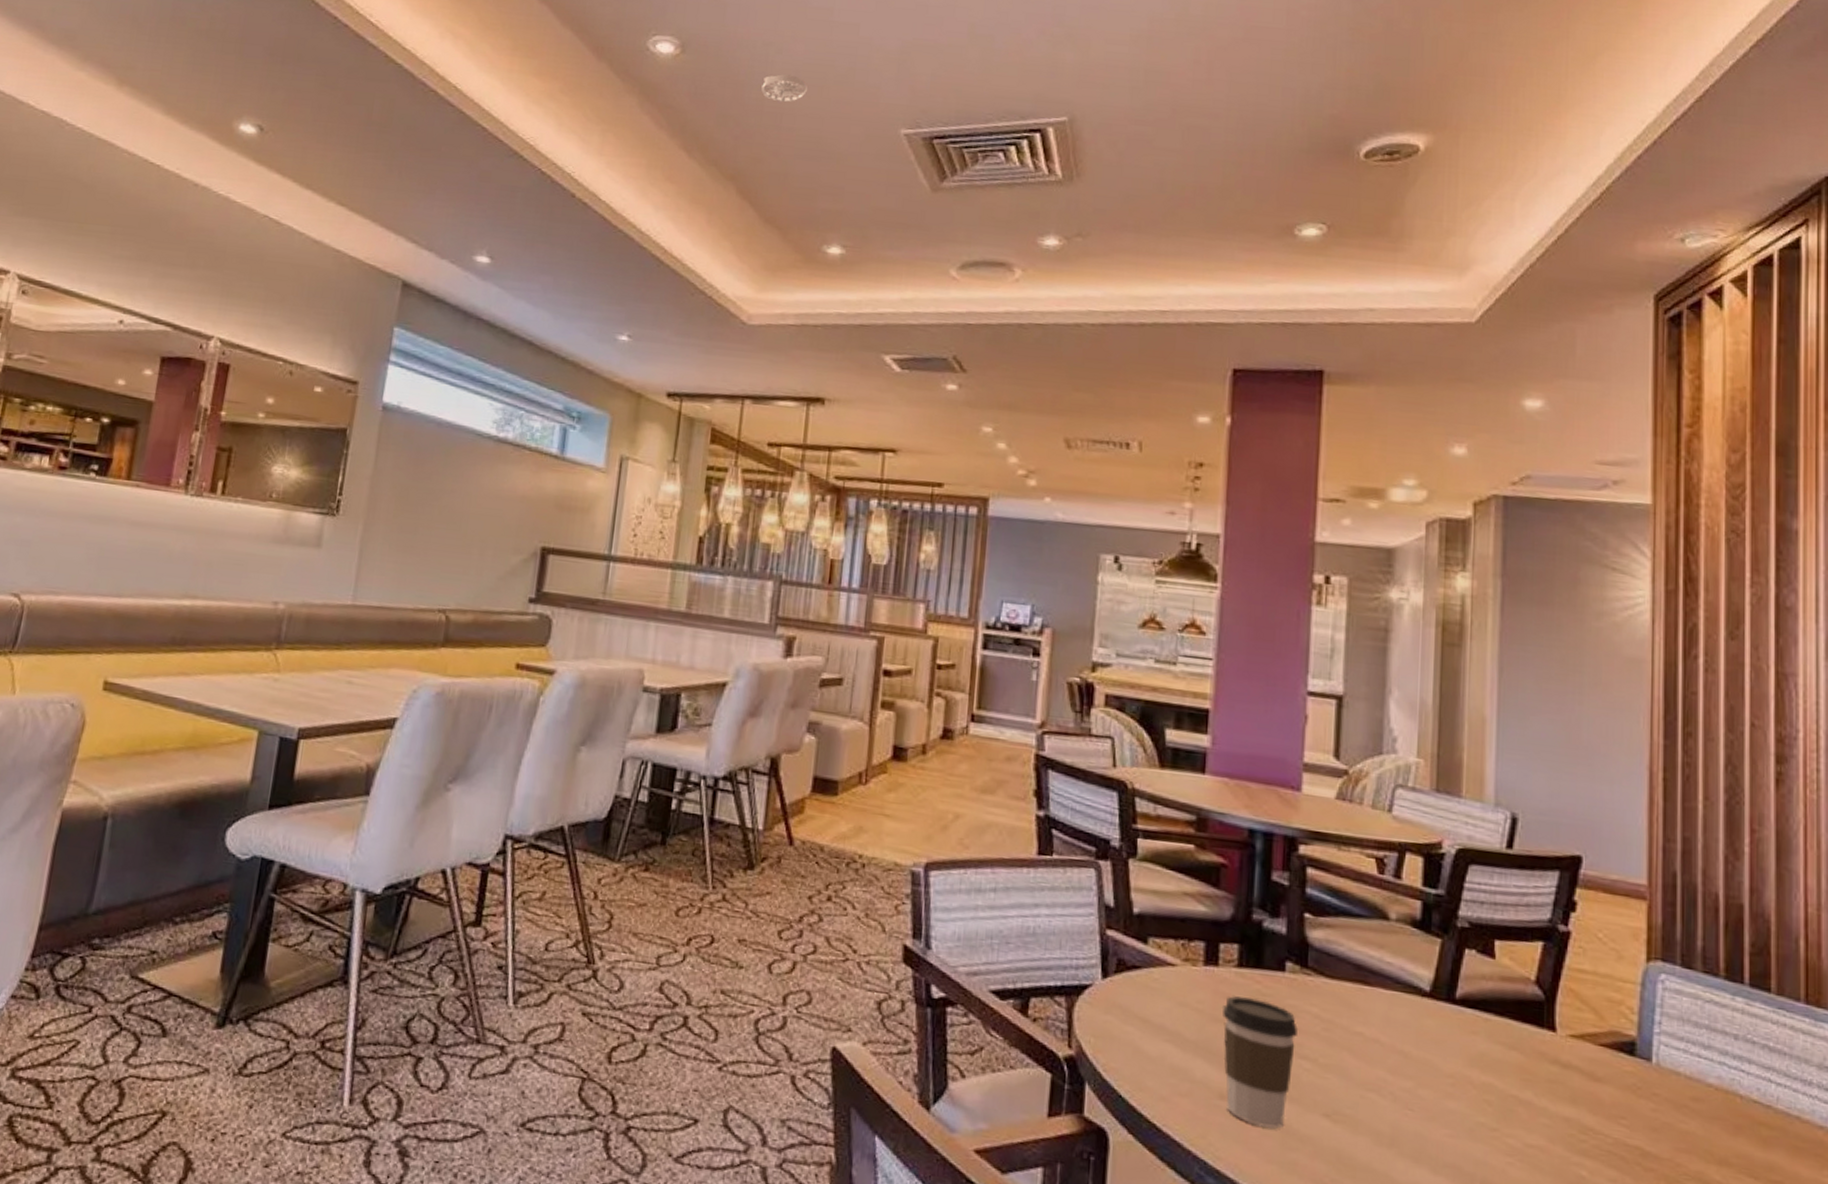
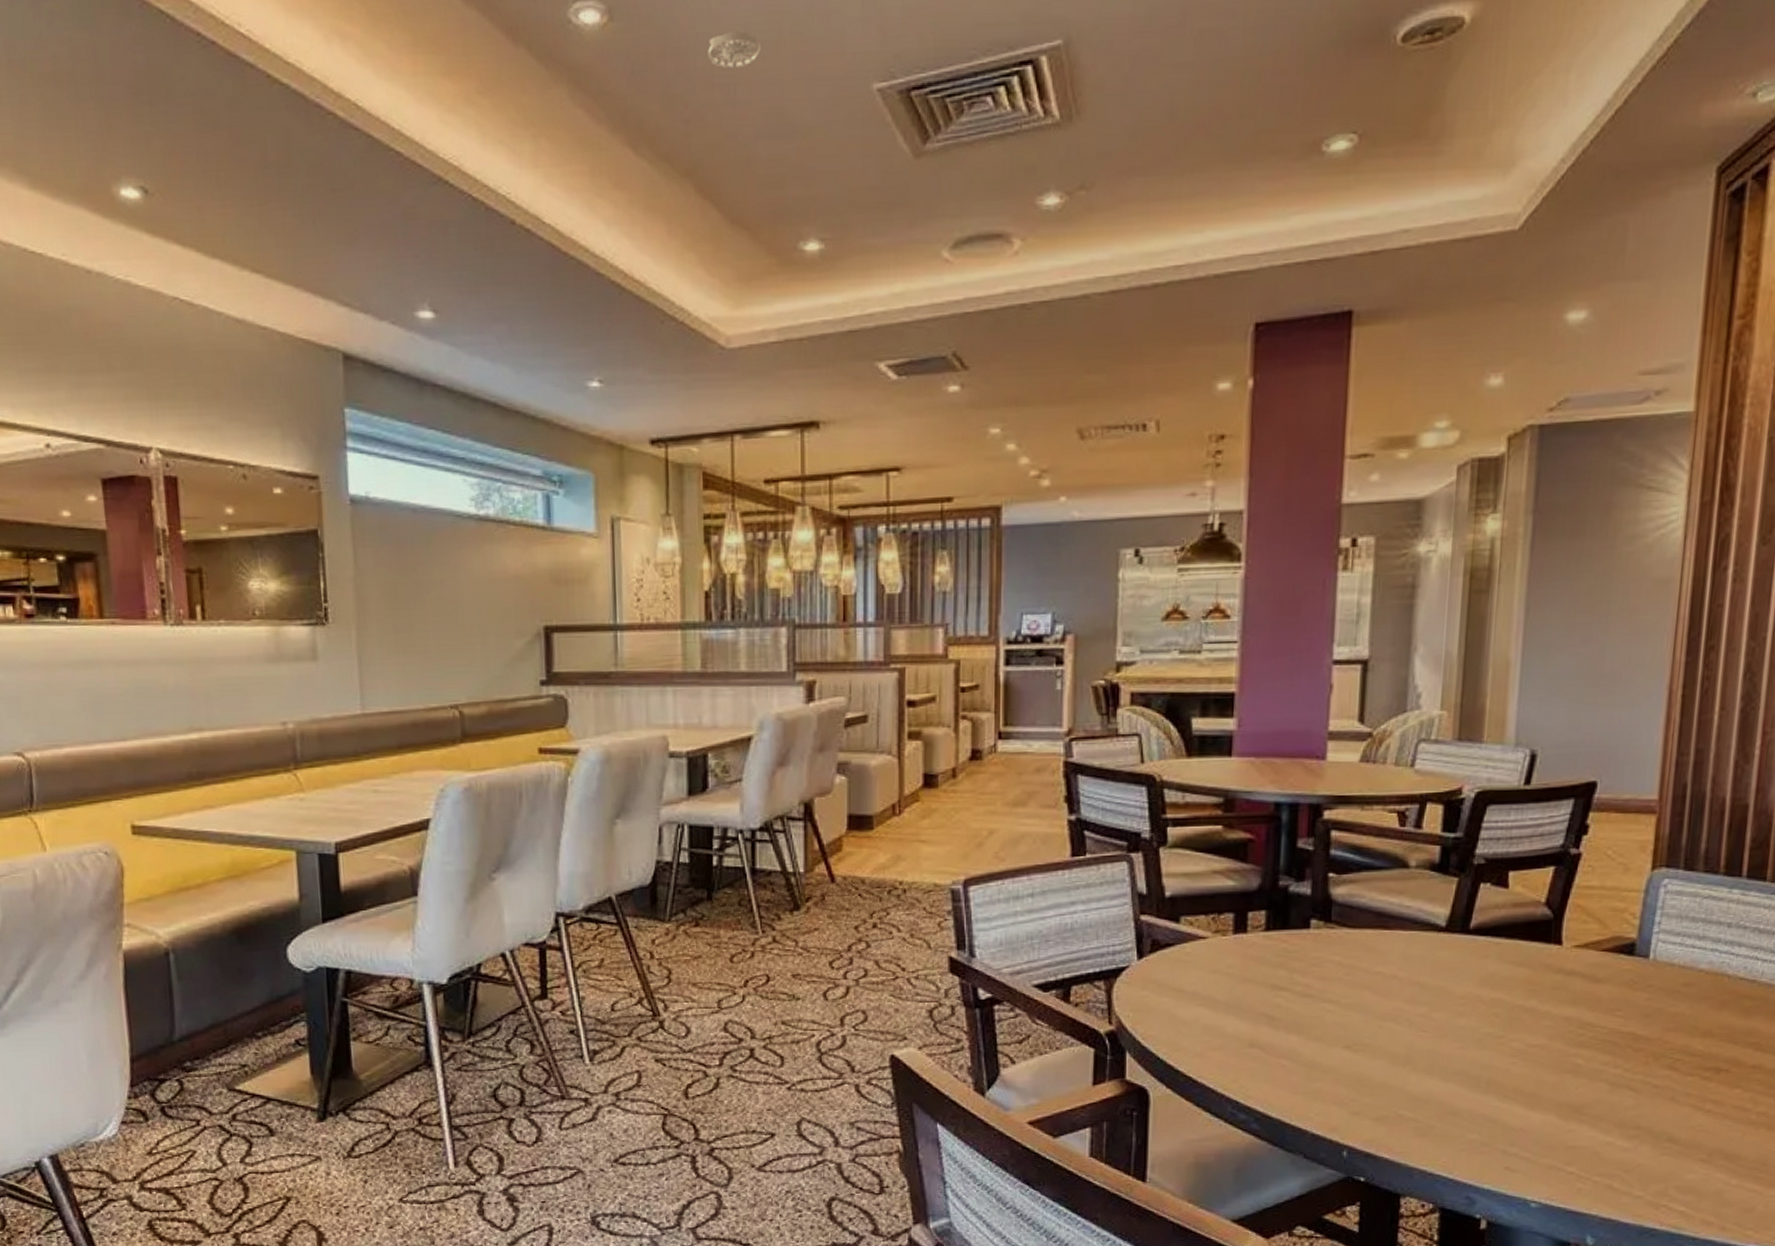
coffee cup: present [1223,996,1298,1129] -> none [1251,956,1321,1066]

